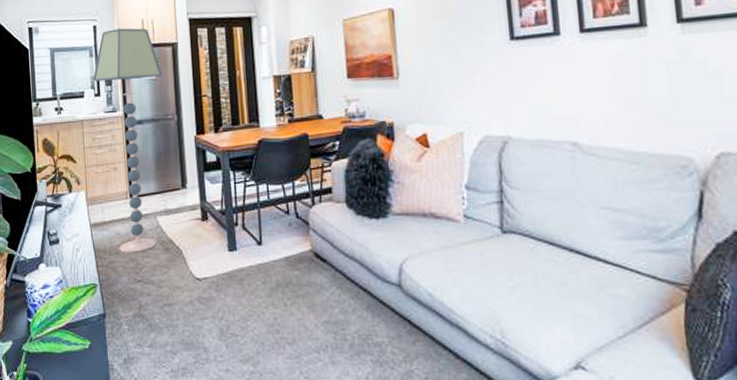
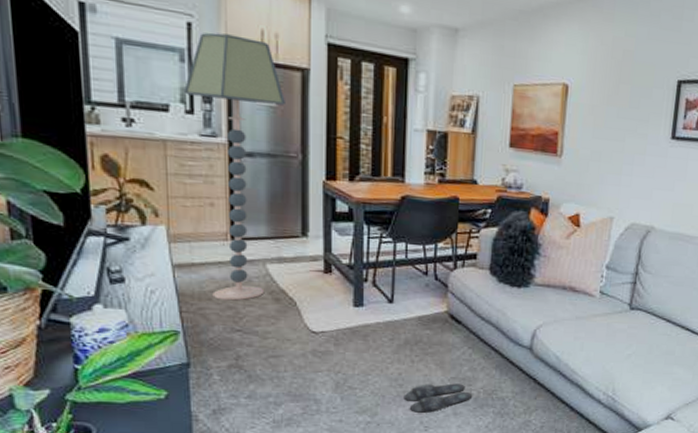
slippers: none [281,328,347,361] -> present [403,383,472,413]

